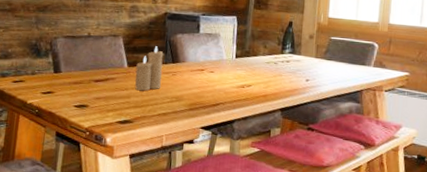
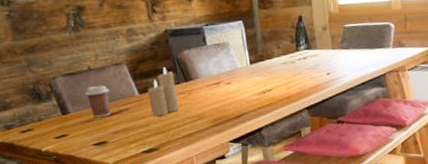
coffee cup: none [79,51,102,82] -> present [84,85,111,118]

